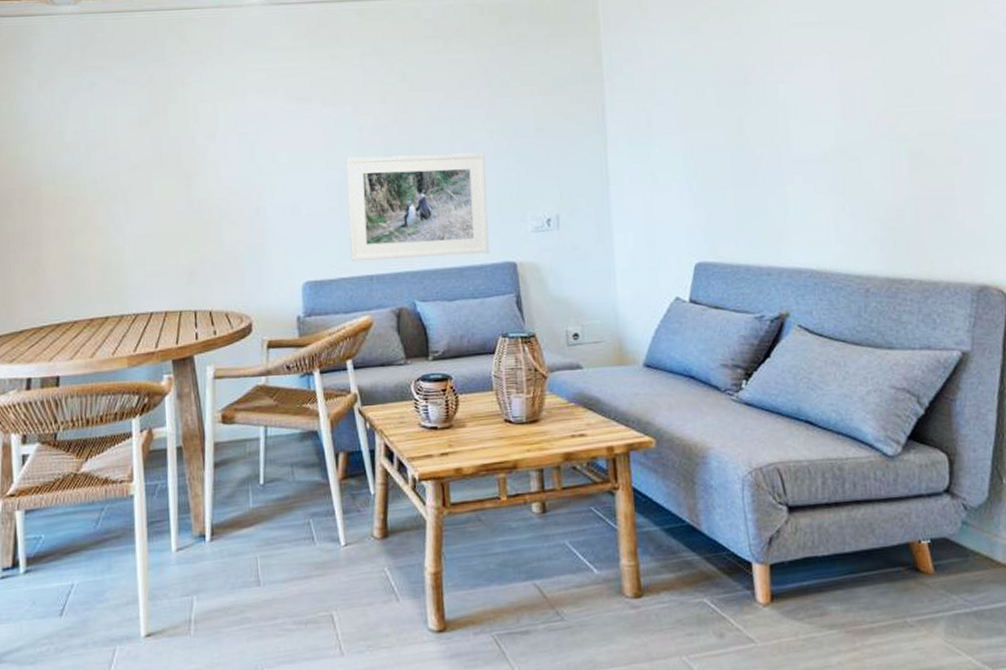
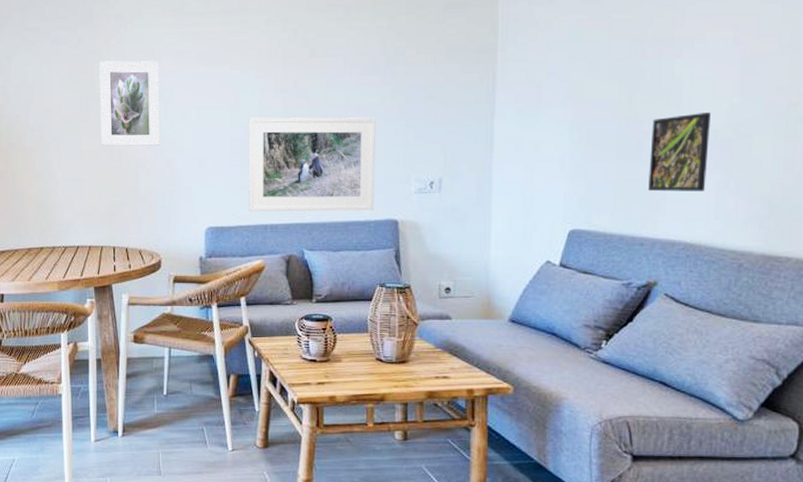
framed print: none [174,99,247,196] -> present [99,61,161,146]
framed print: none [764,136,823,218] -> present [648,113,711,192]

